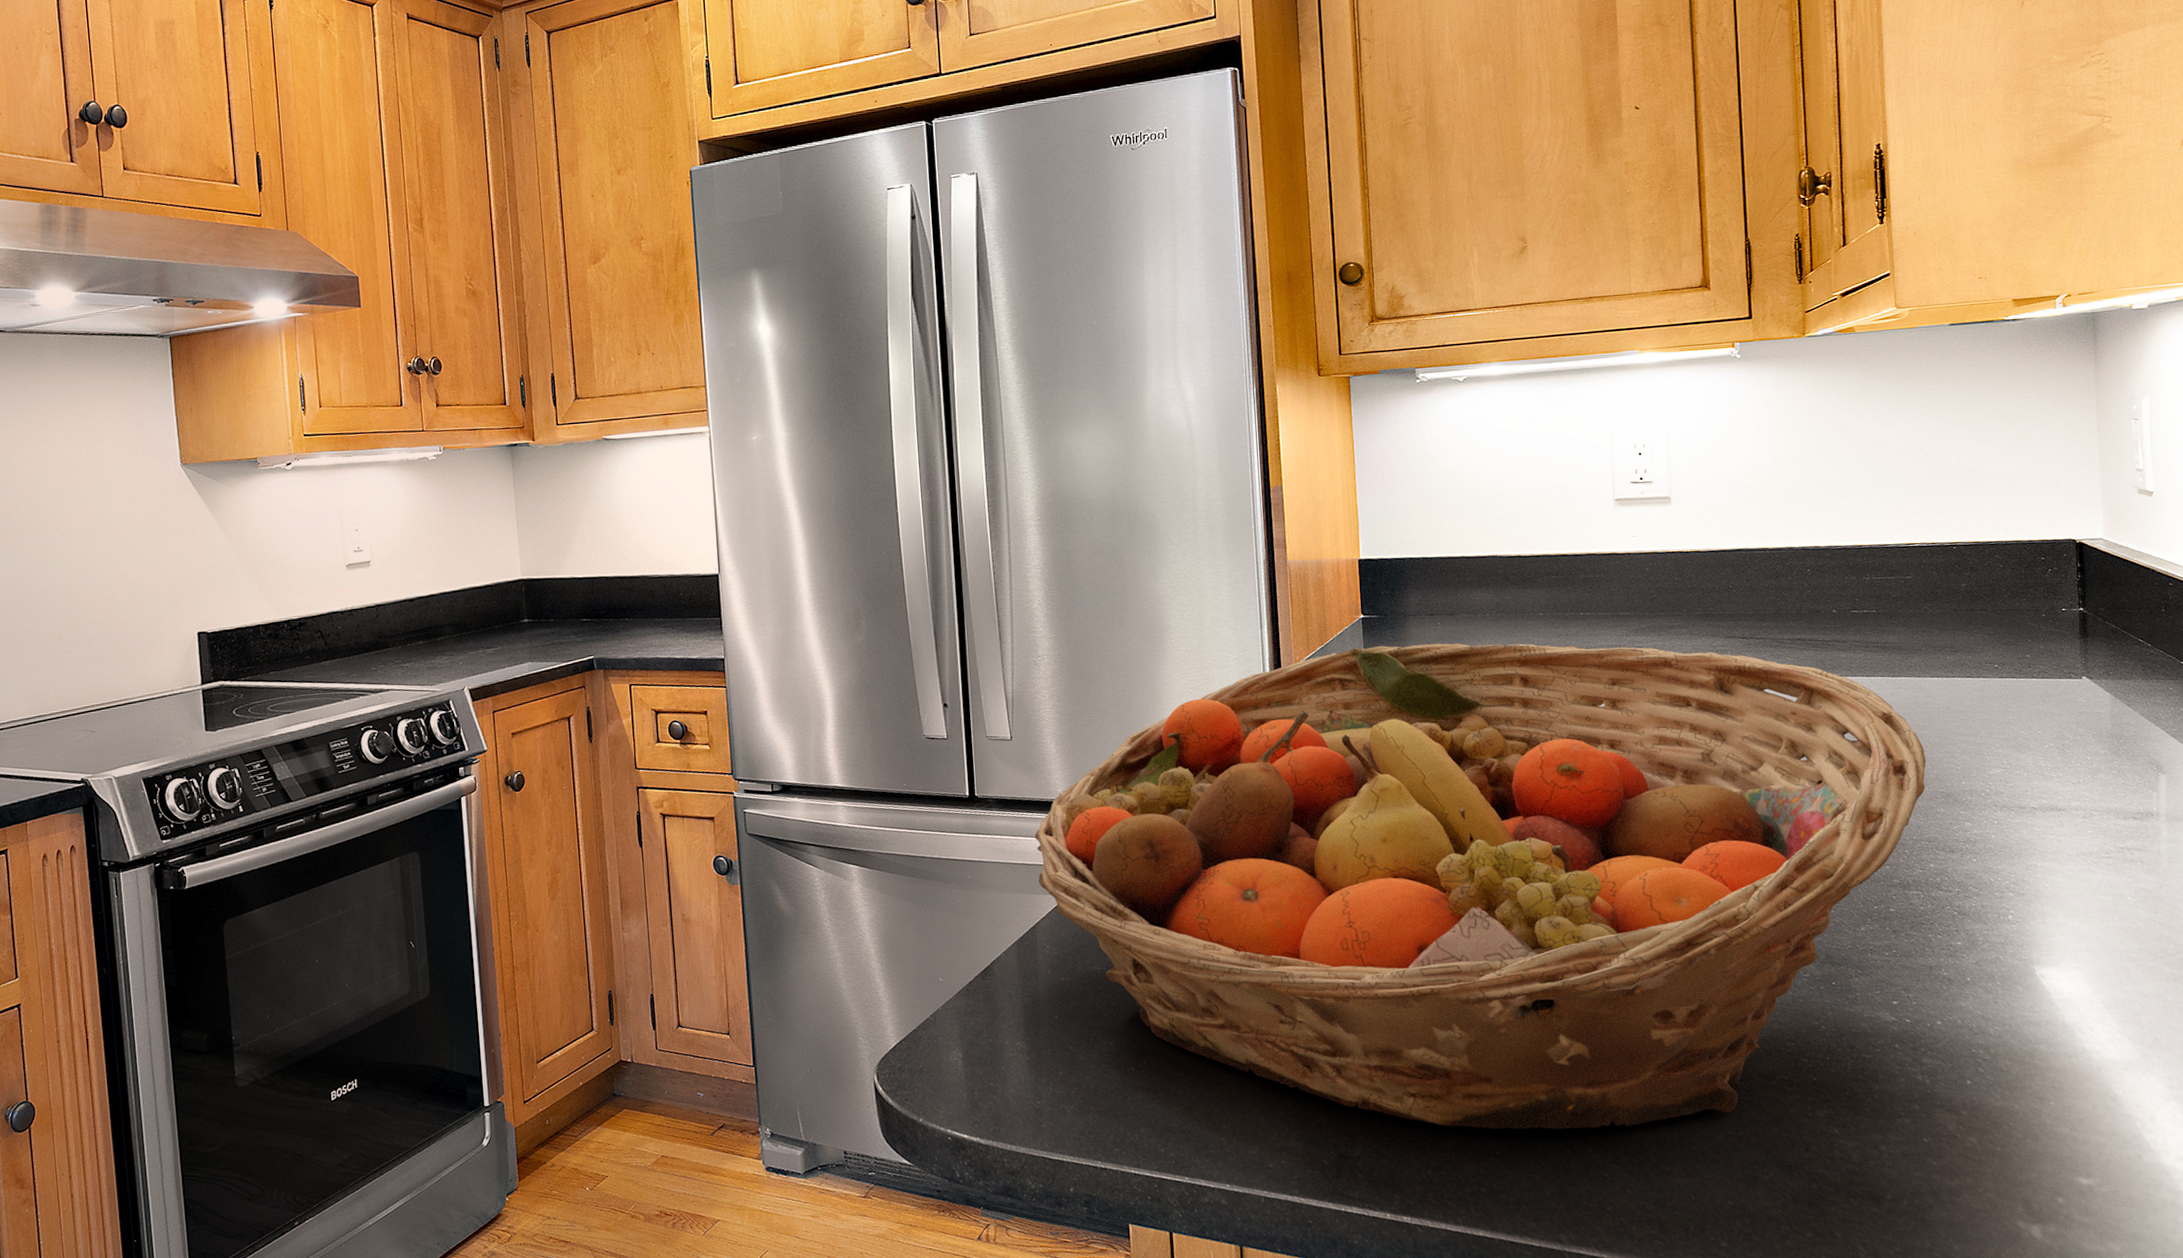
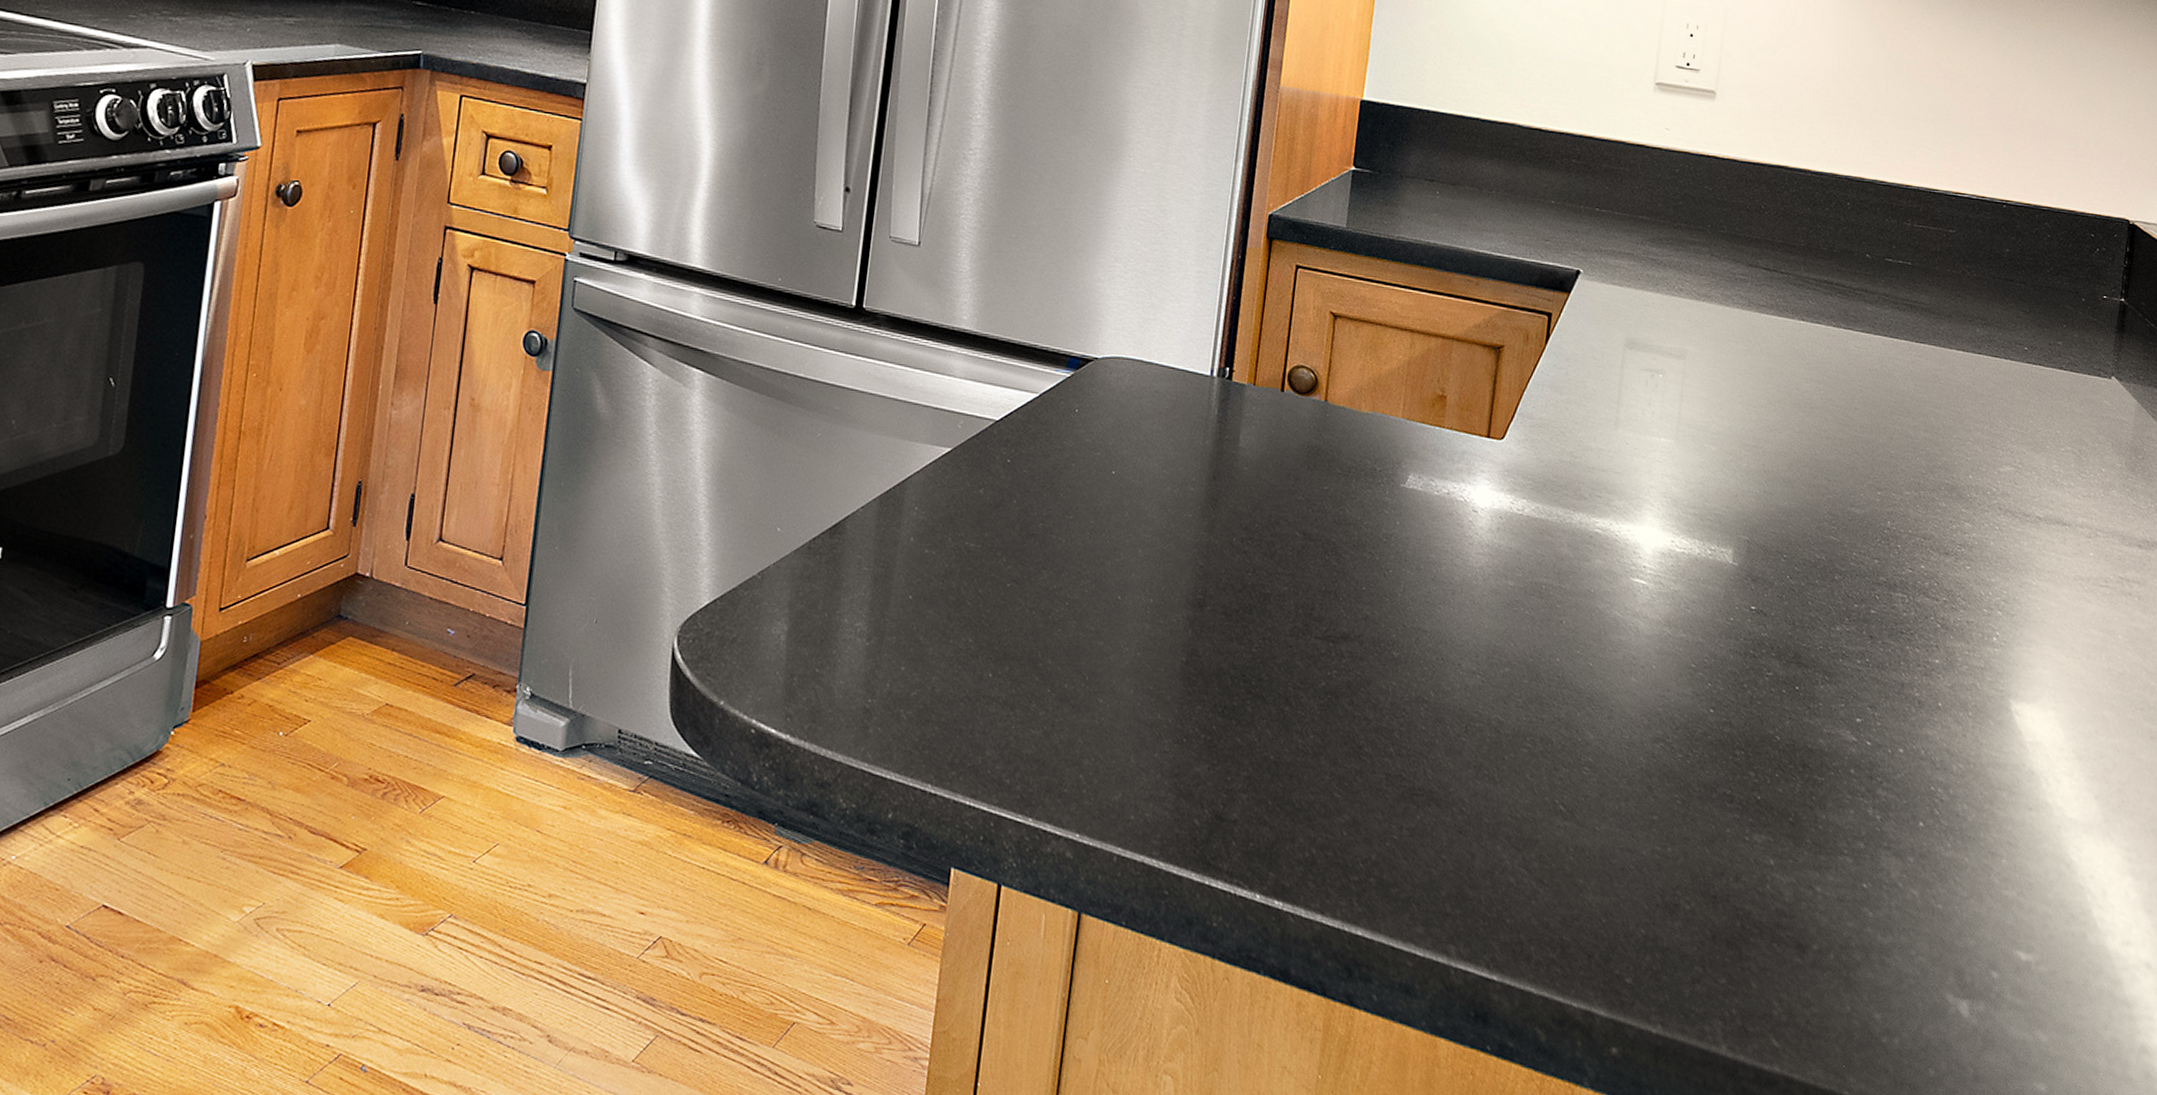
fruit basket: present [1035,643,1926,1130] -> none [920,204,1937,825]

